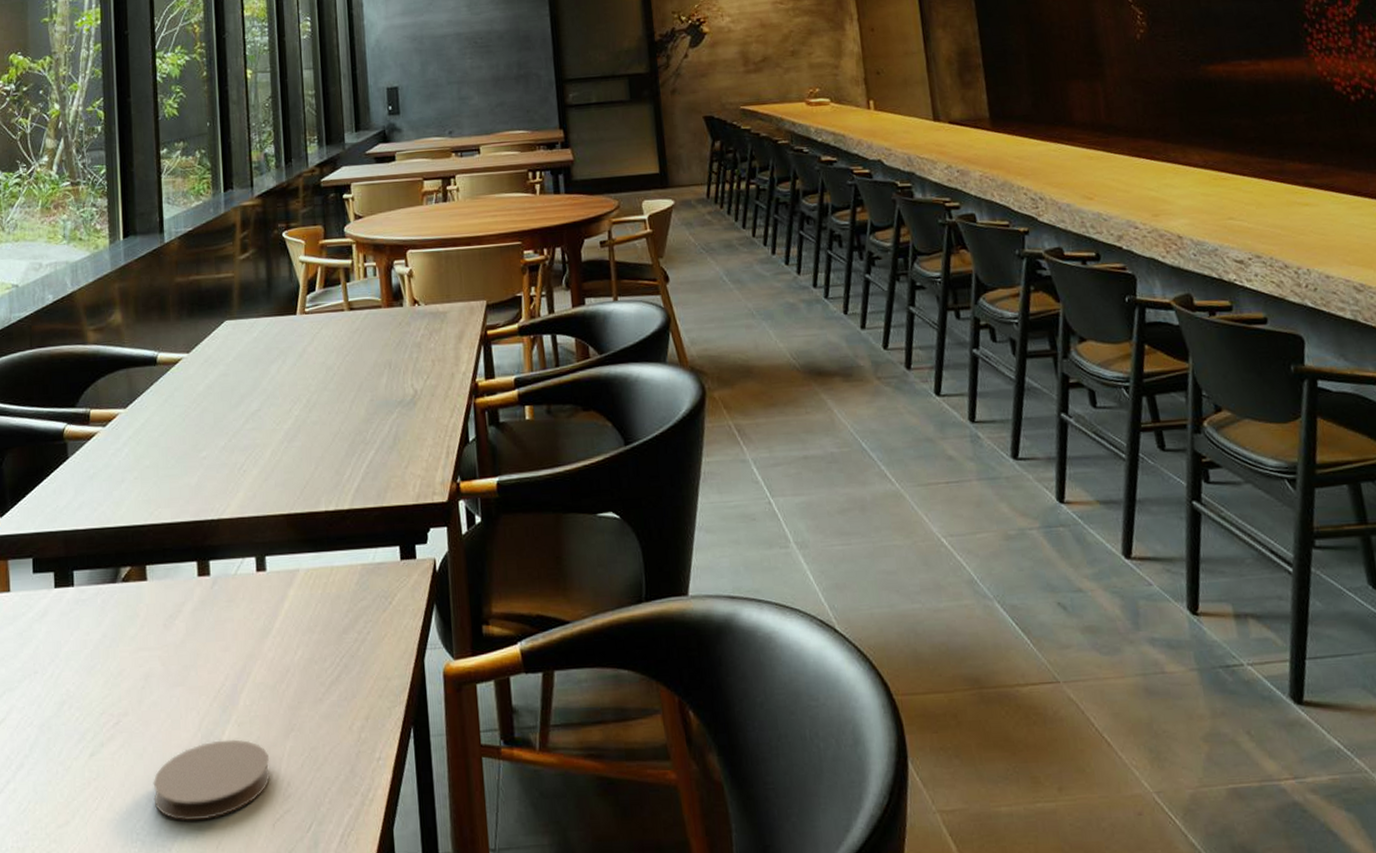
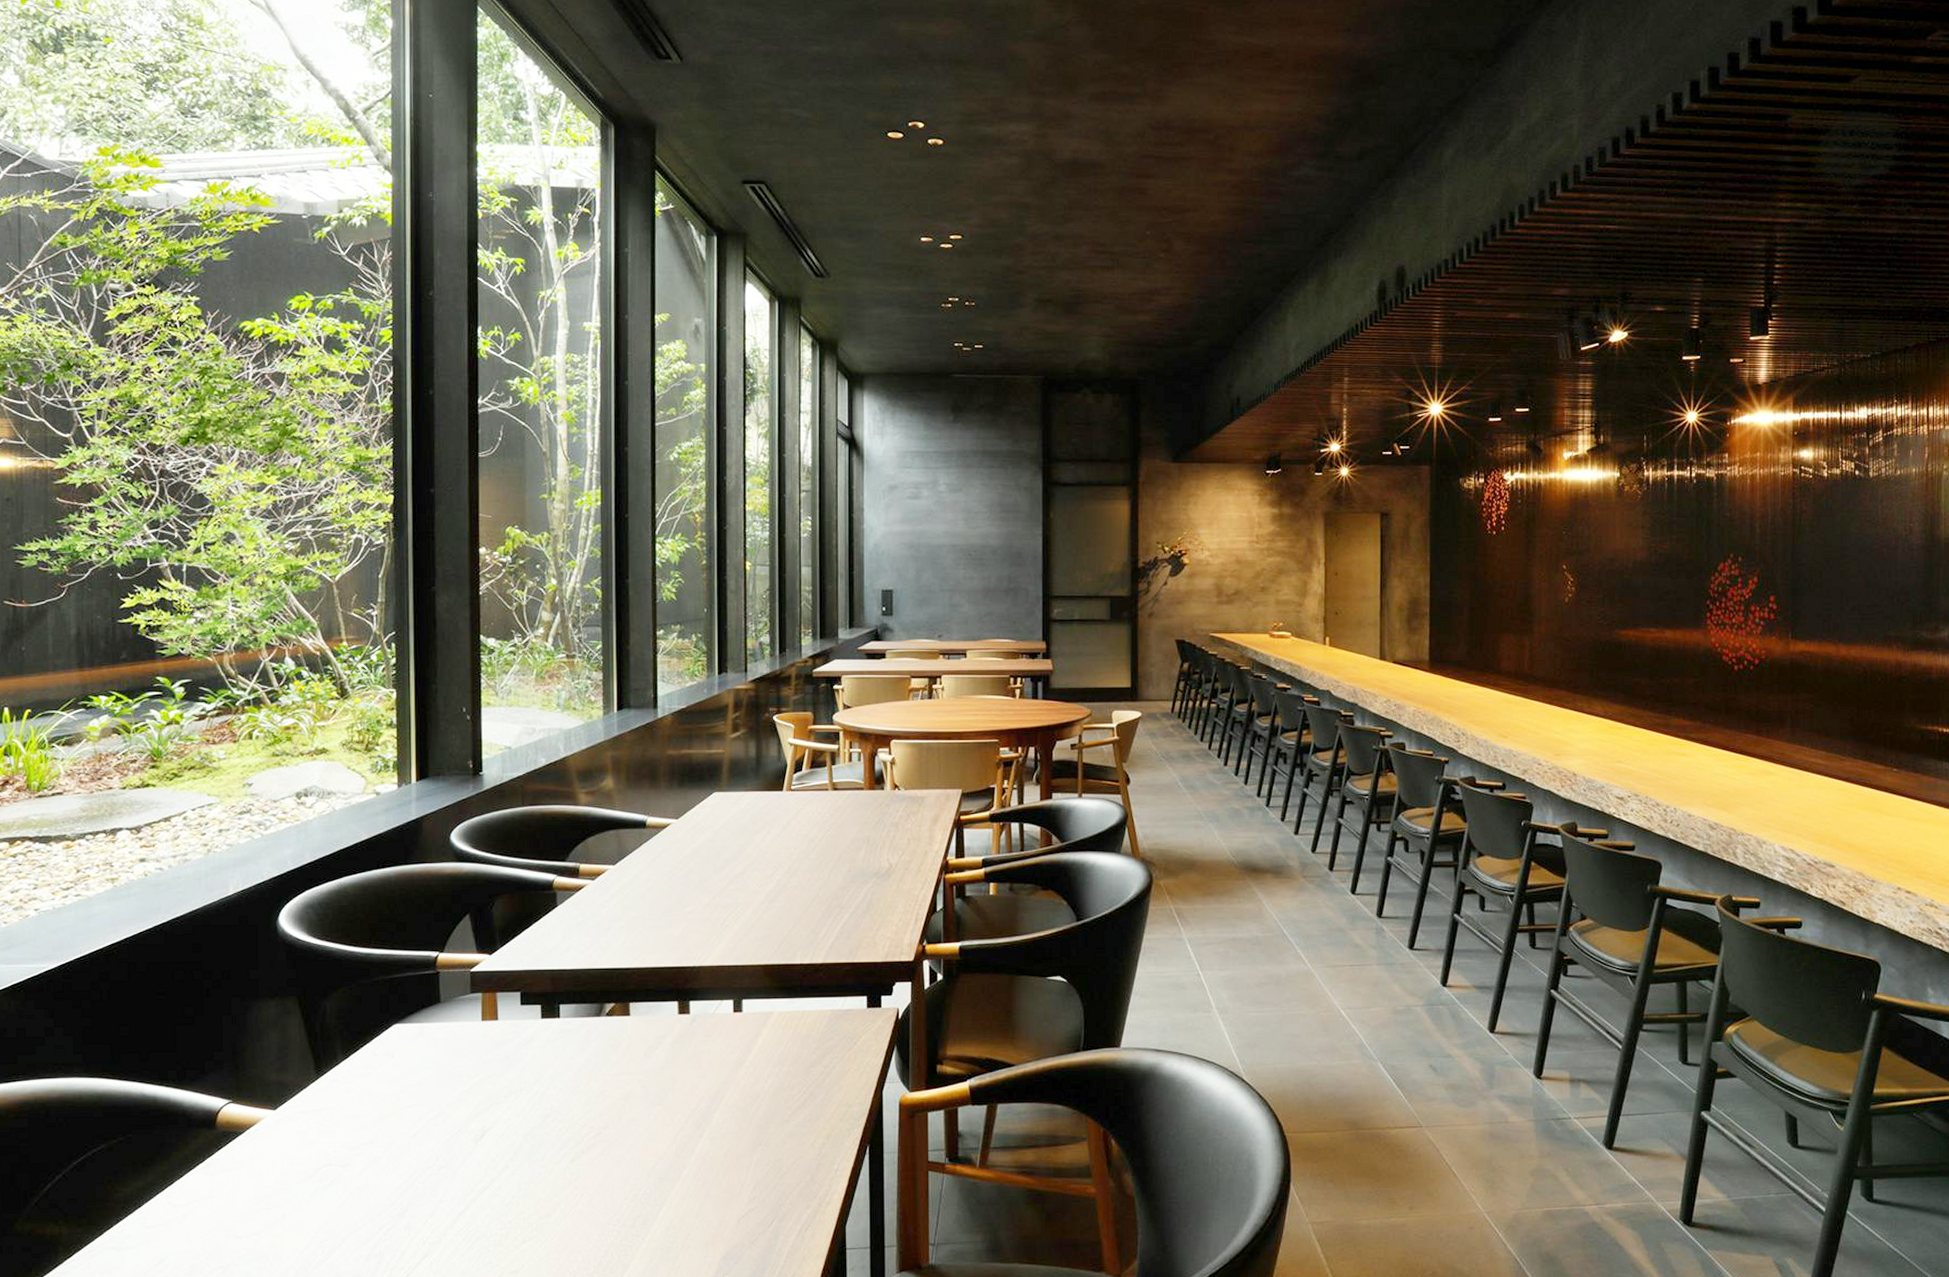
coaster: present [153,739,270,821] -> none [629,1151,738,1216]

